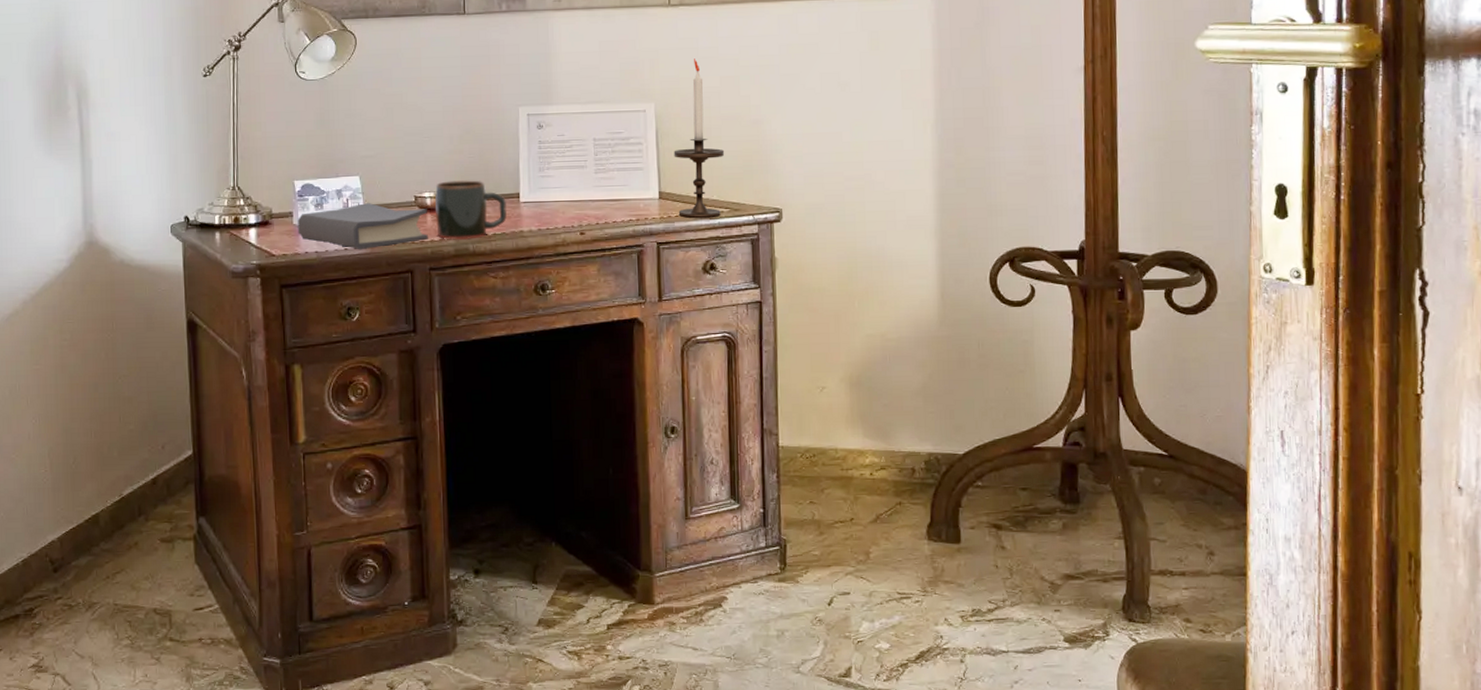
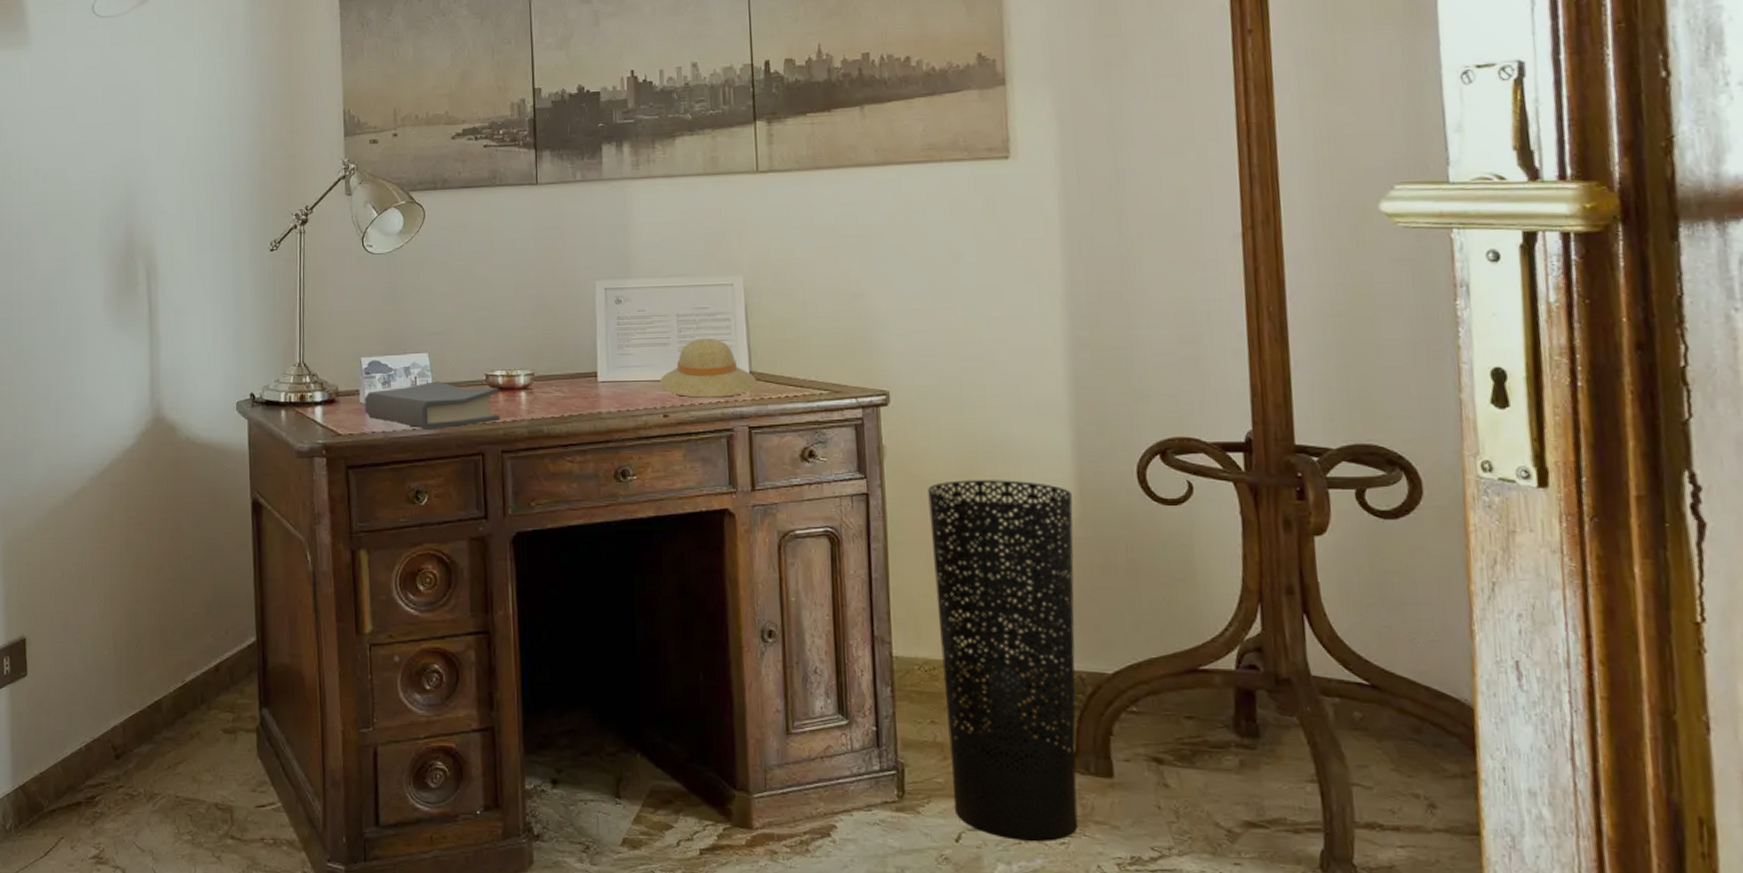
mug: present [434,180,507,241] -> none [506,358,584,422]
hat: none [577,160,665,217] -> present [659,337,757,398]
candlestick: present [673,58,725,219] -> none [765,228,823,401]
umbrella stand: none [813,287,935,601] -> present [928,480,1078,841]

